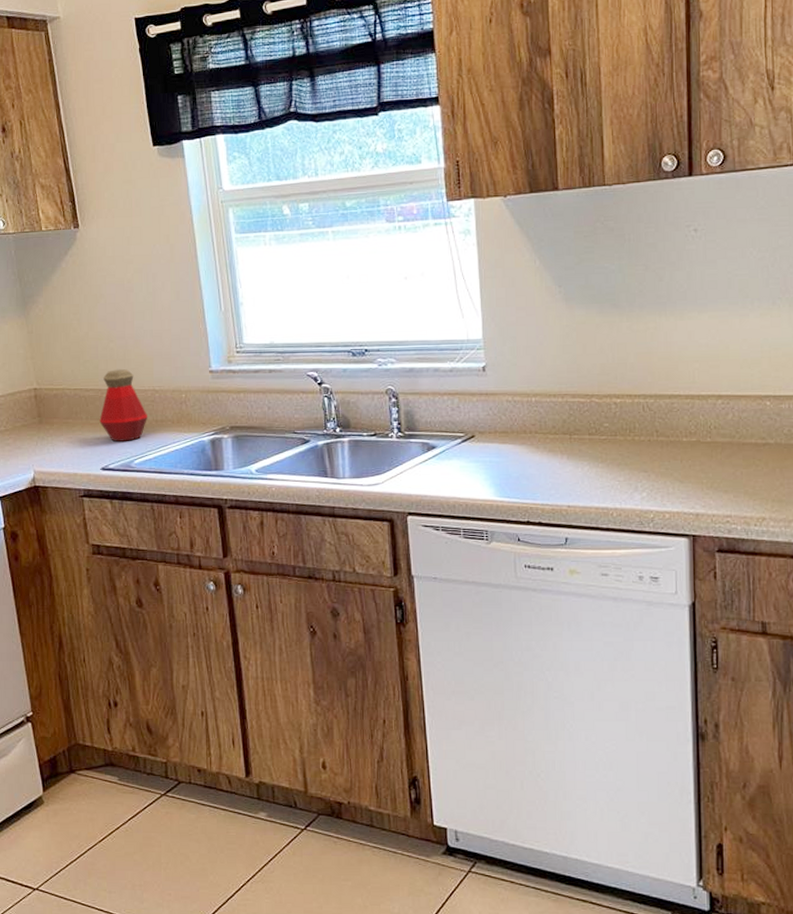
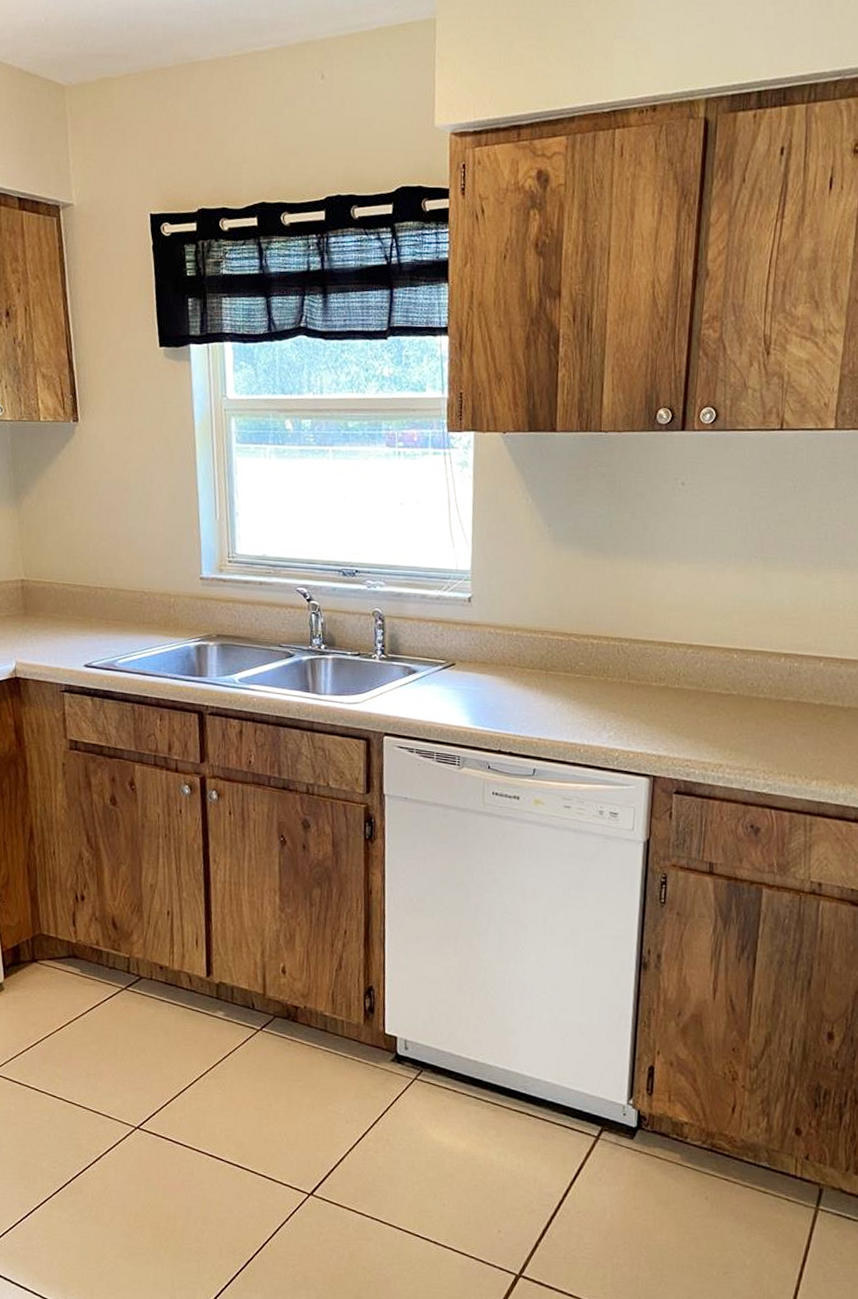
bottle: present [99,369,148,442] -> none [85,568,136,641]

